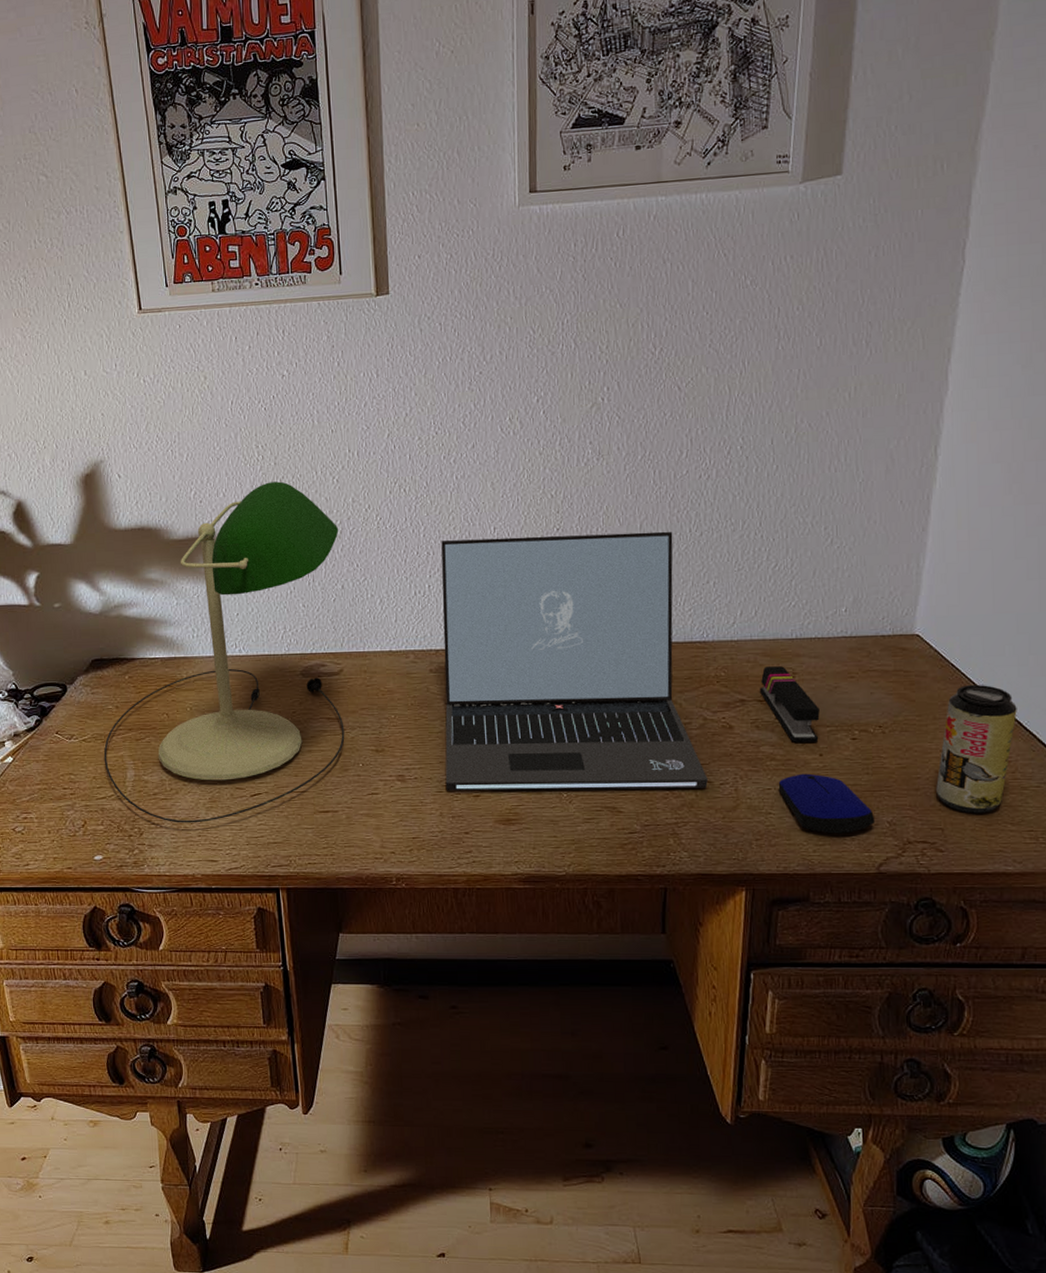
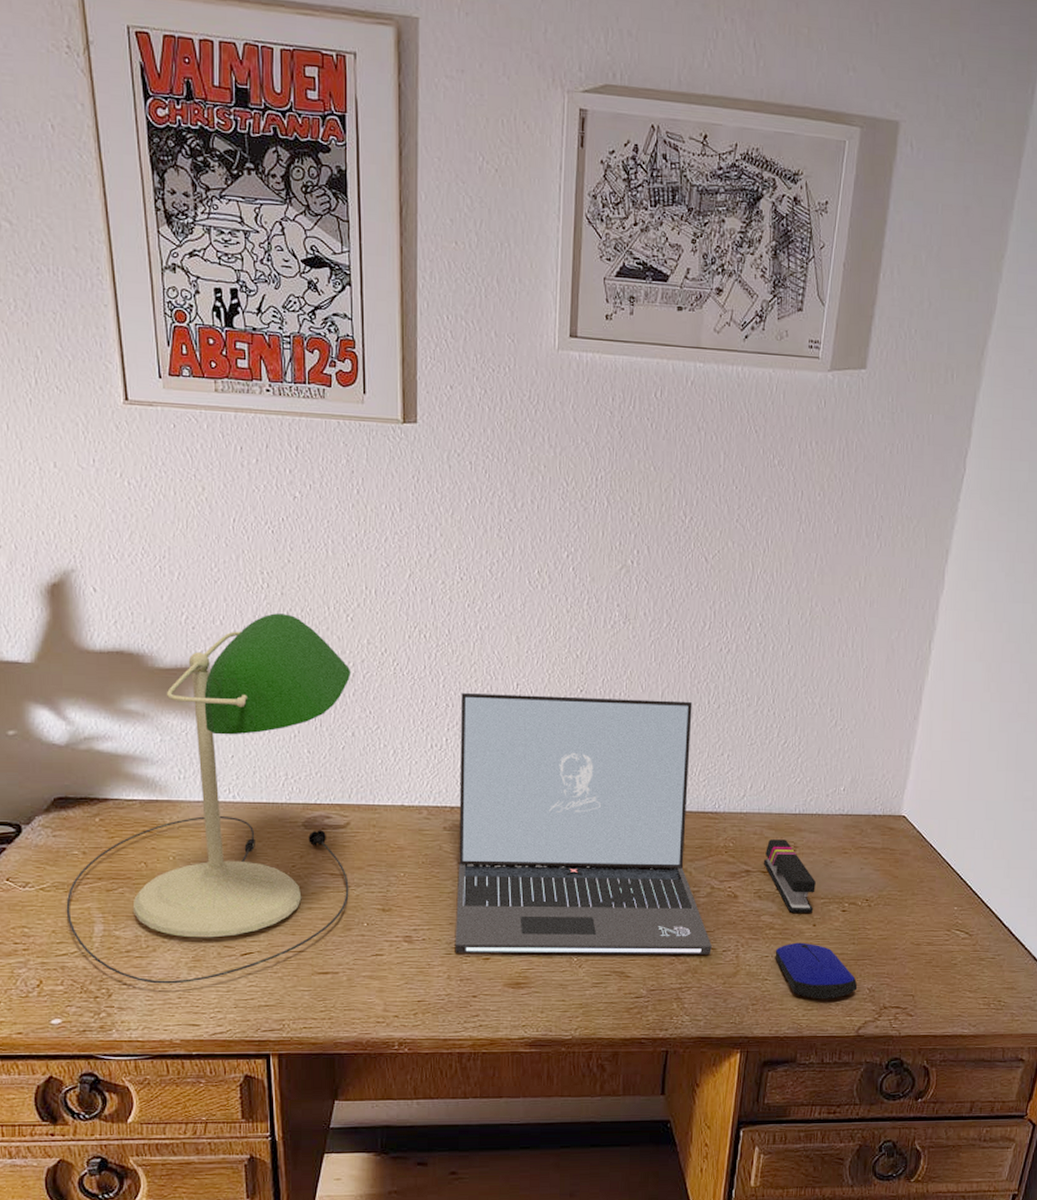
beverage can: present [936,684,1017,814] -> none [910,864,981,982]

